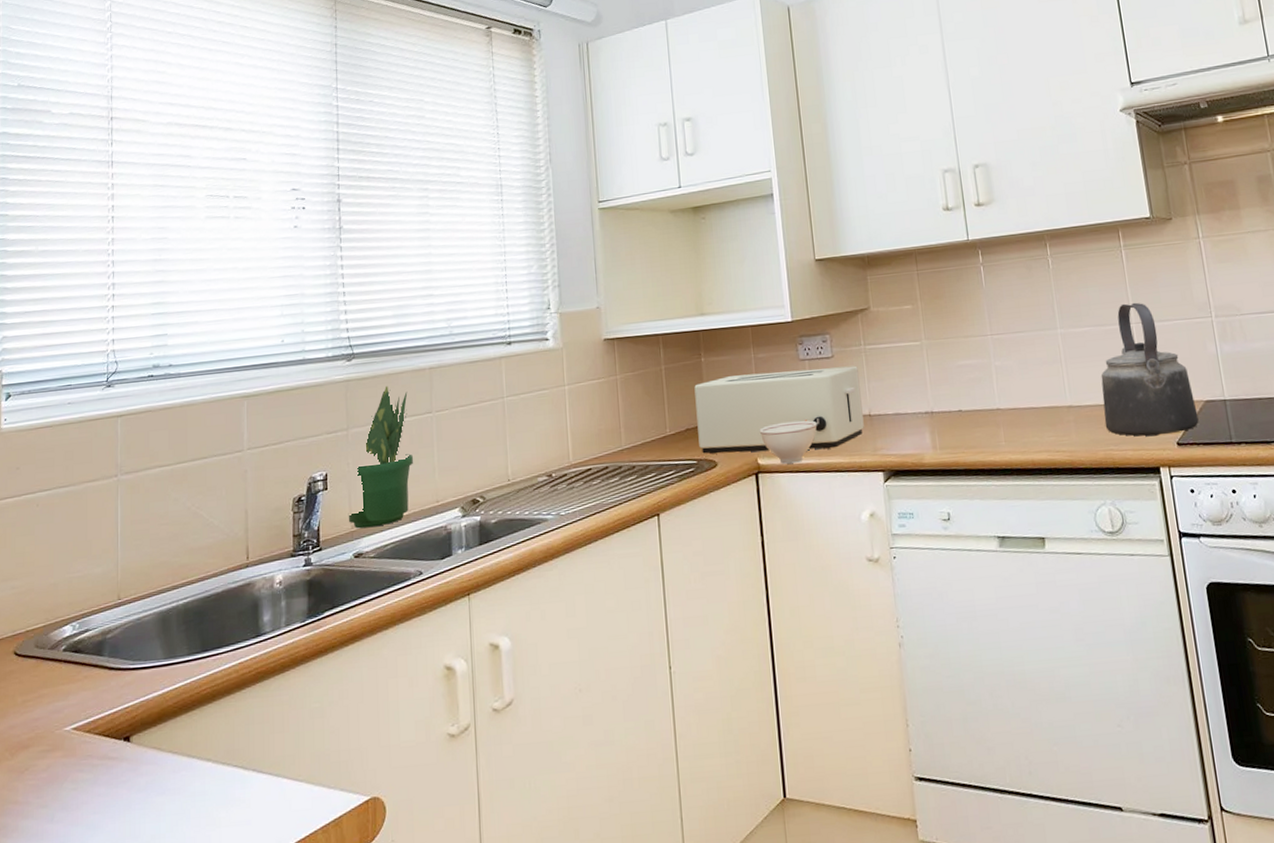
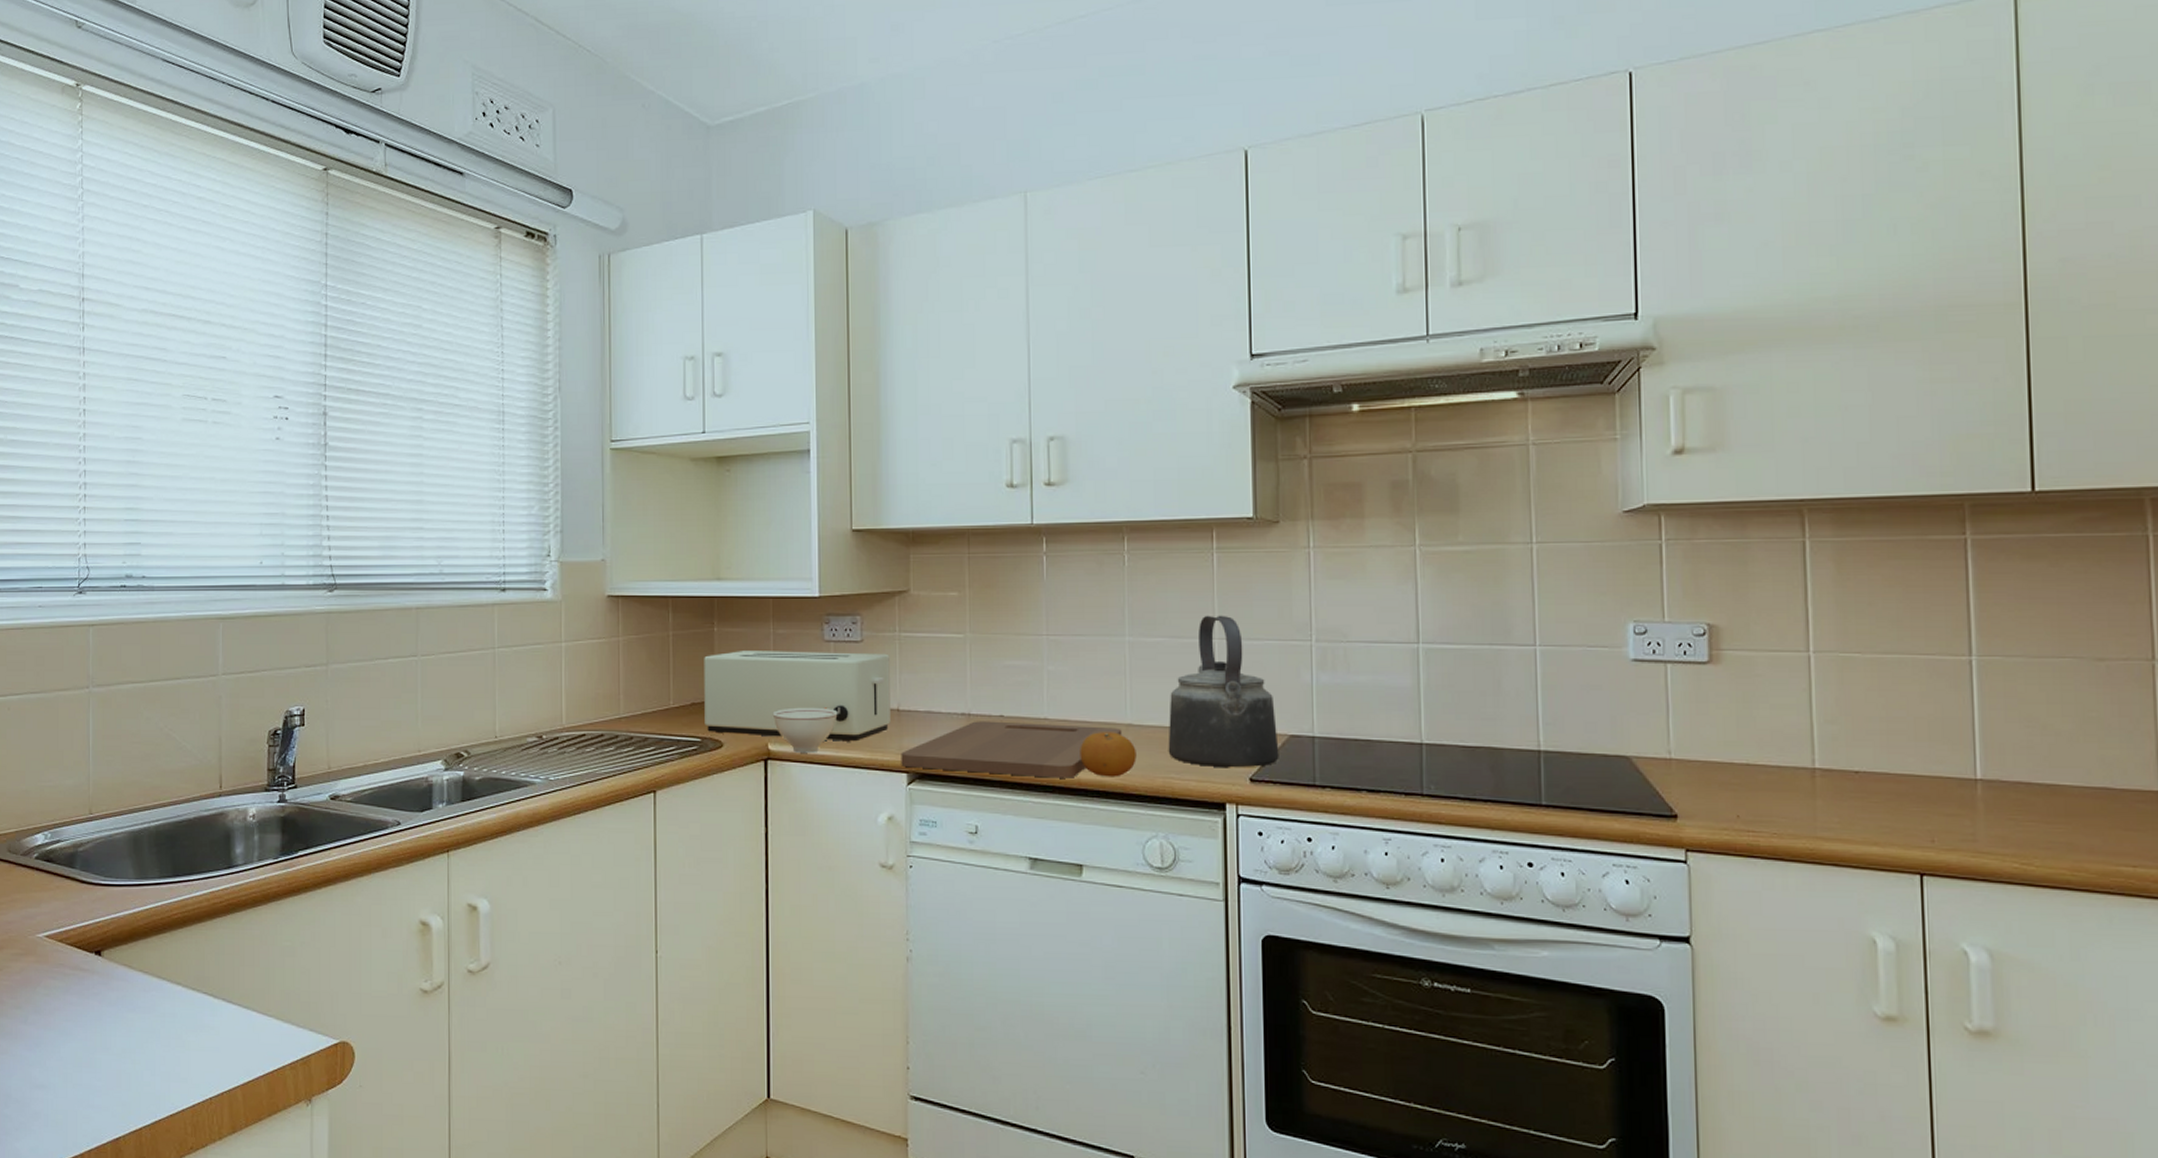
planter: present [348,385,413,529] -> none [325,622,395,770]
cutting board: none [876,410,1065,467] -> present [901,721,1123,778]
fruit: none [1030,414,1080,456] -> present [1080,732,1137,777]

